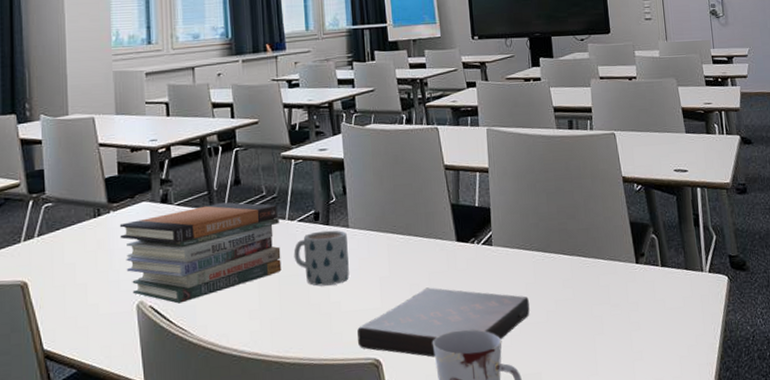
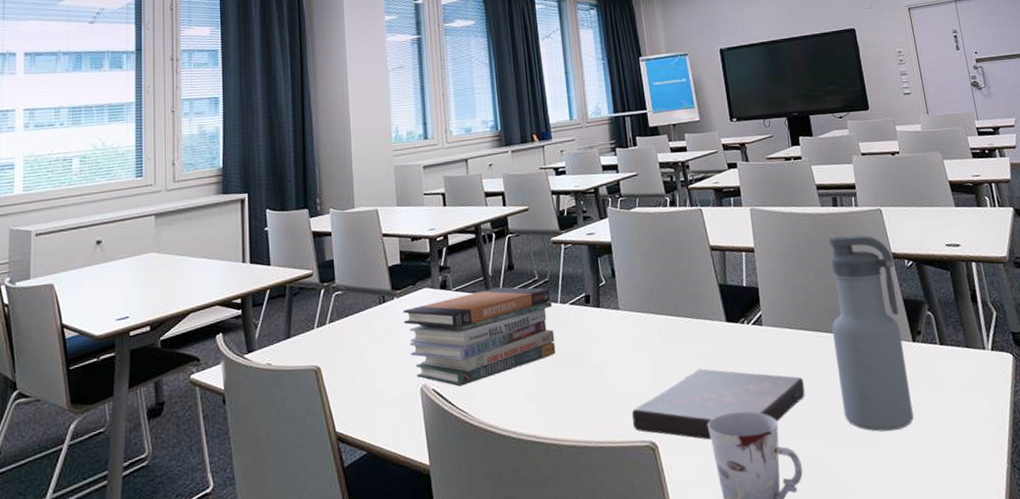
mug: present [293,230,349,286] -> none [567,312,622,369]
water bottle: none [560,158,632,349] -> present [828,235,914,432]

